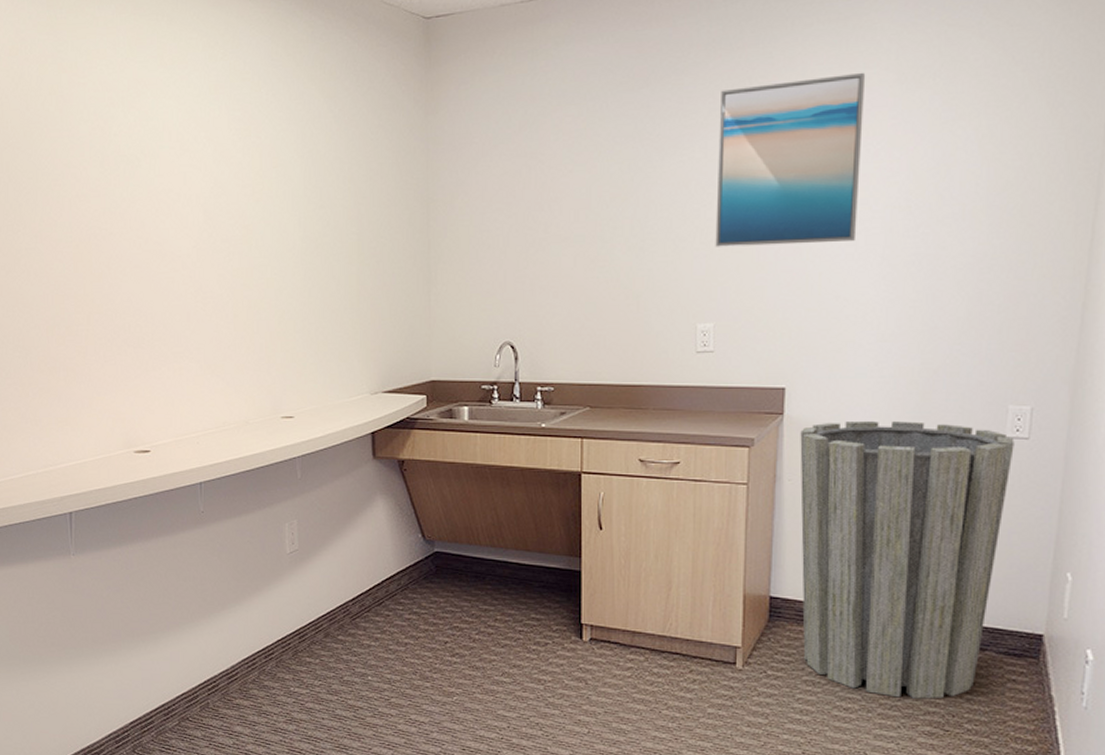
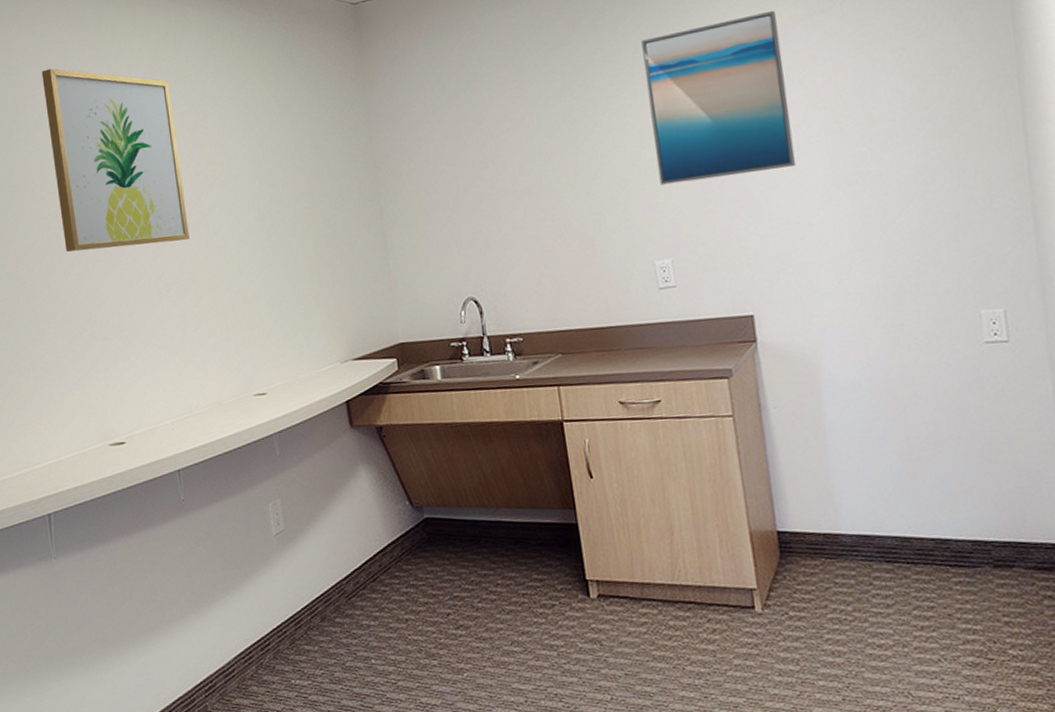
wall art: none [91,56,231,255] -> present [41,68,190,252]
trash can: present [800,420,1015,699] -> none [777,334,1009,628]

